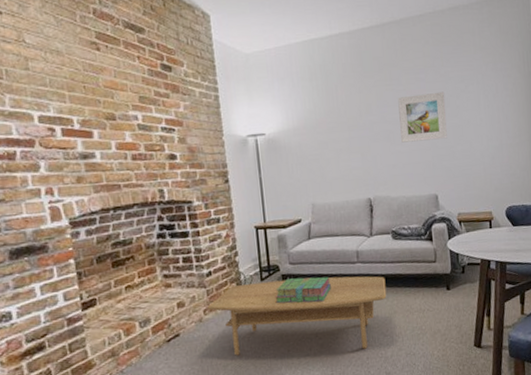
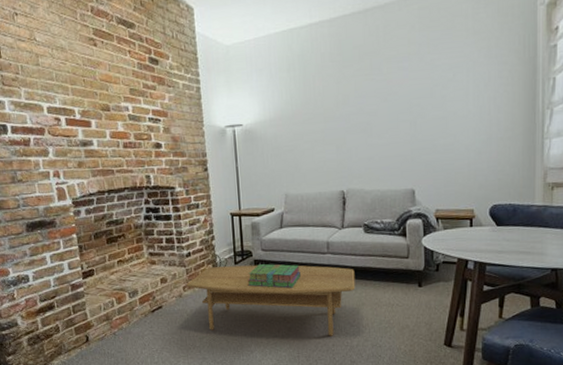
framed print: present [398,91,447,143] -> none [377,81,430,135]

